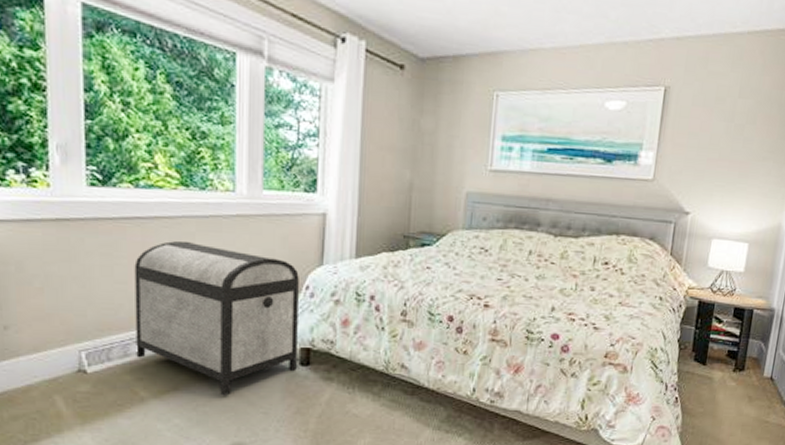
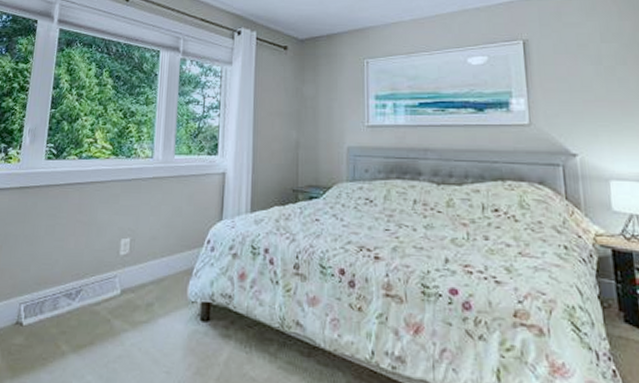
storage chest: present [134,241,299,396] -> none [63,202,202,352]

